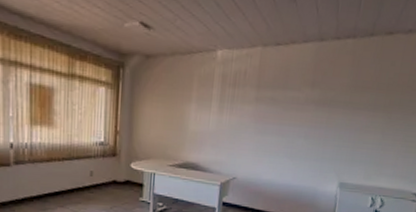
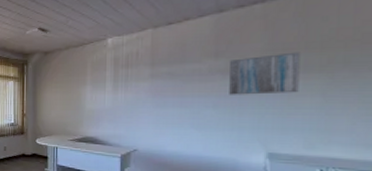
wall art: none [318,90,373,129] -> present [229,52,300,95]

